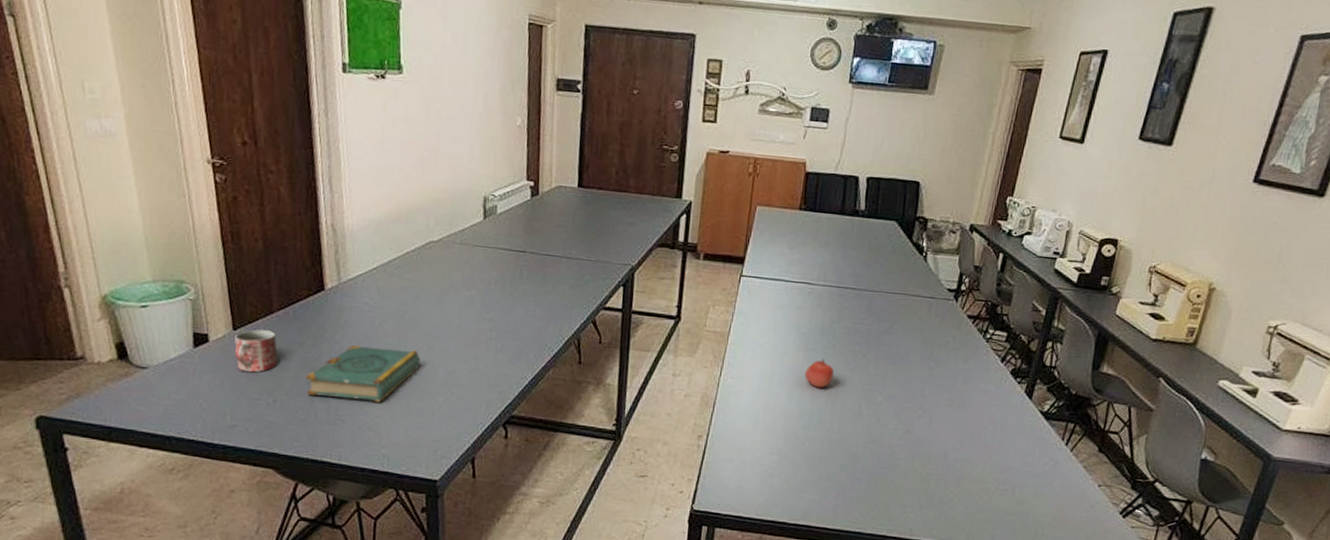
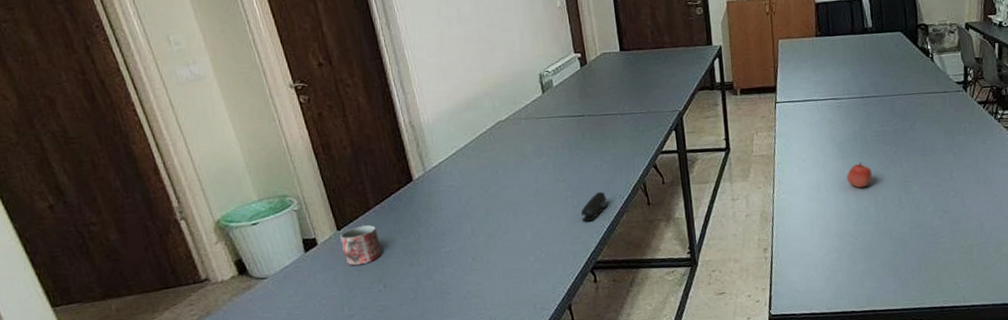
book: present [306,345,420,403] -> none [409,219,508,275]
stapler: none [502,339,535,370] -> present [580,191,608,222]

